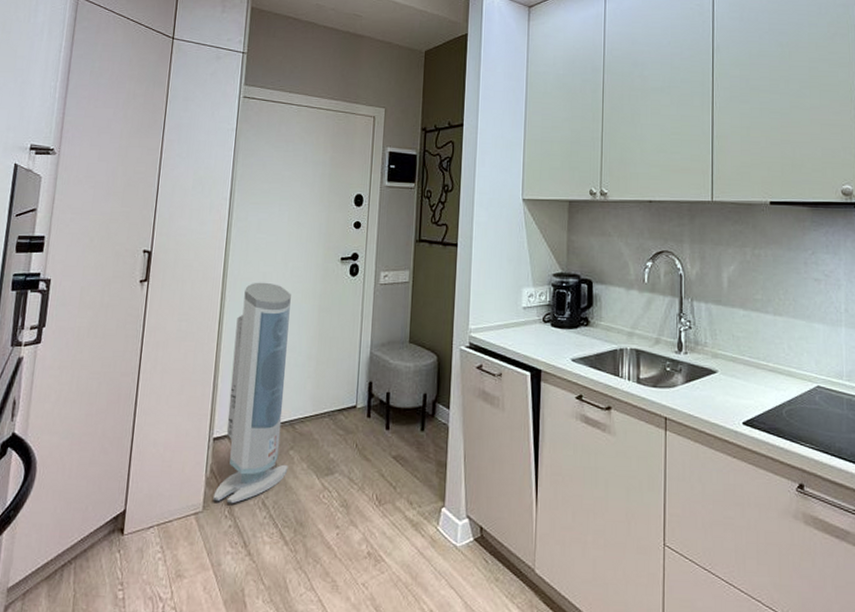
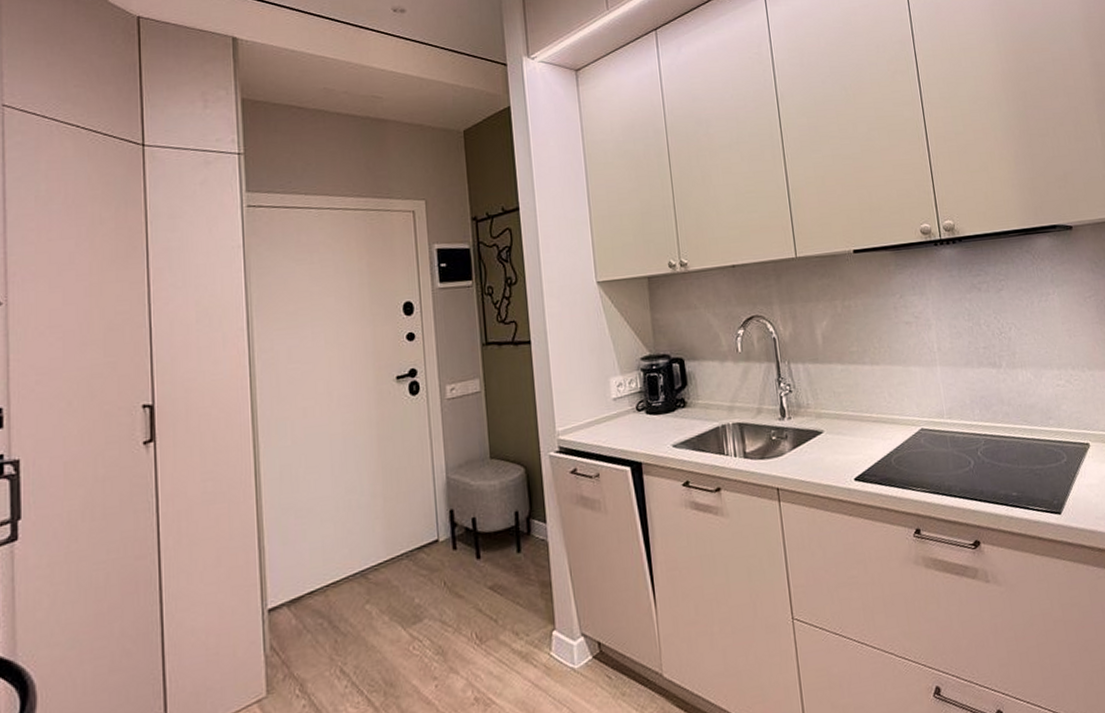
air purifier: present [213,282,291,504] -> none [277,418,367,681]

